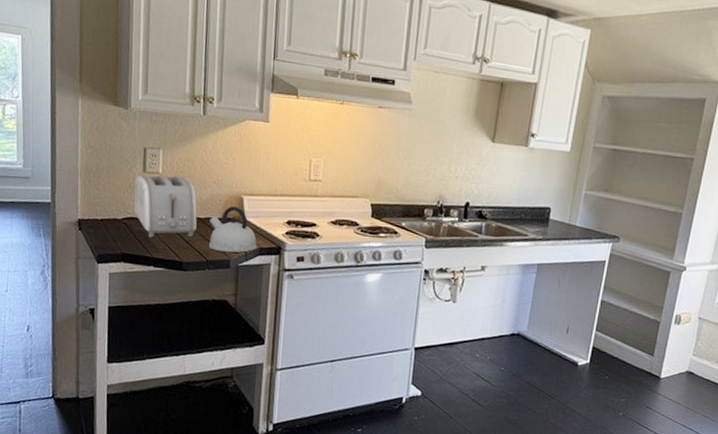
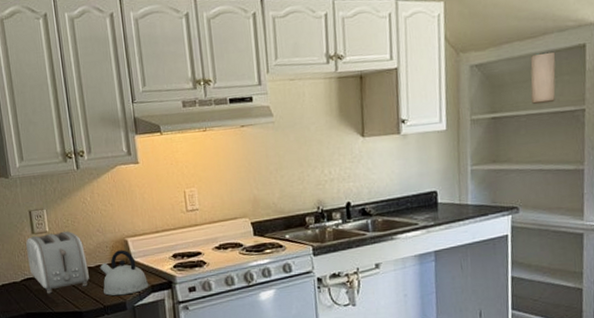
vase: none [650,98,679,147] -> present [530,51,556,105]

